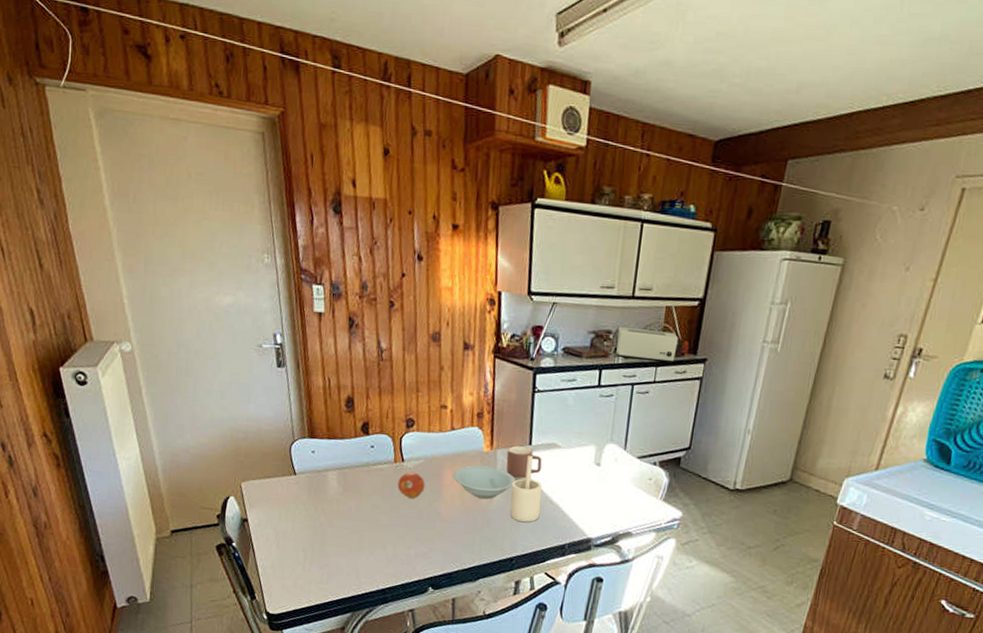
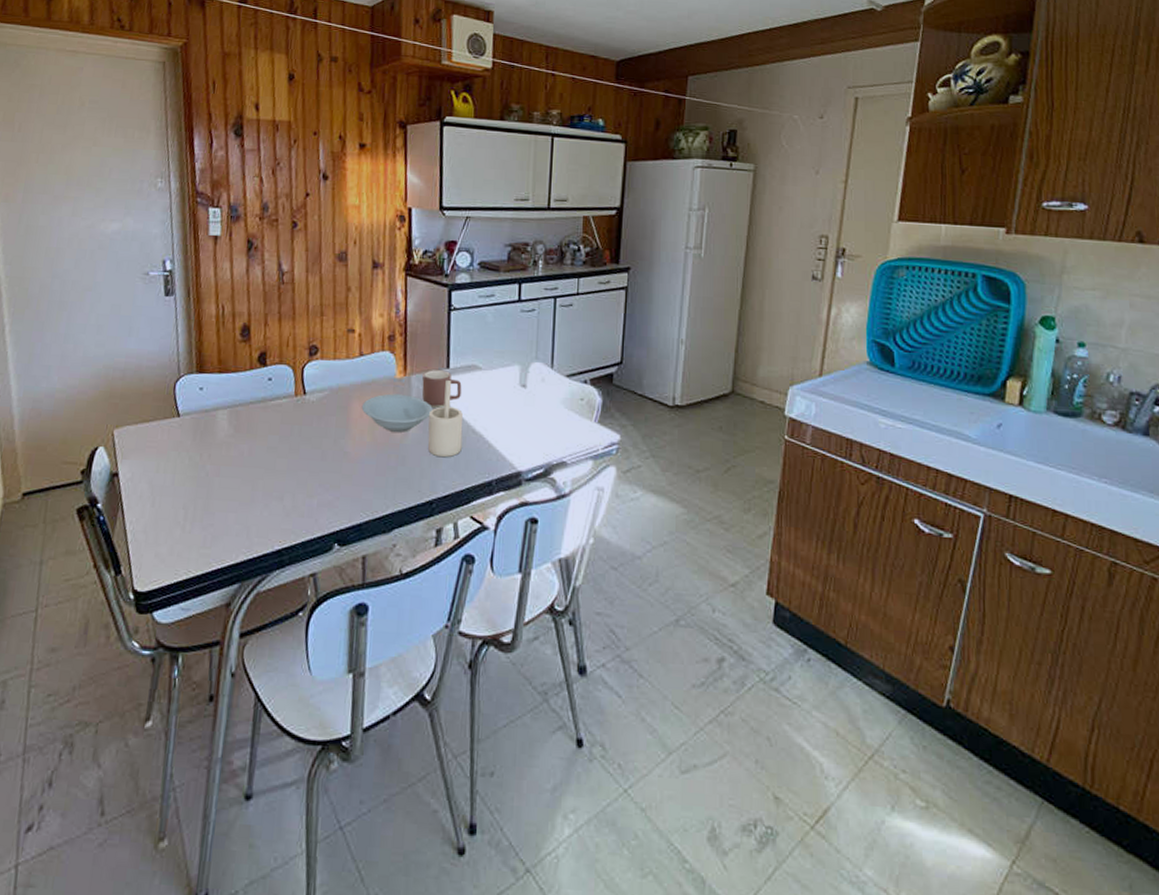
fruit: present [397,472,425,499] -> none [298,405,330,437]
toaster: present [614,327,679,364] -> none [533,239,599,274]

